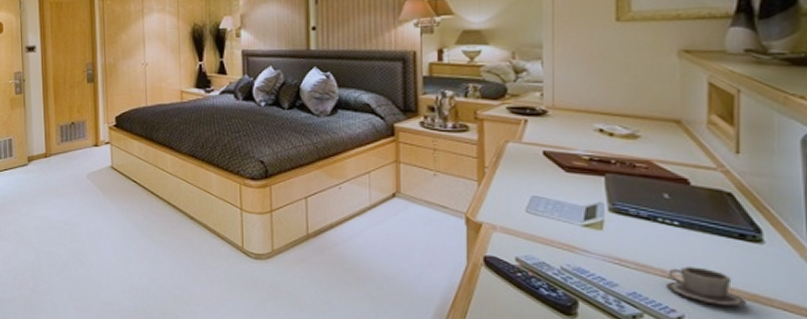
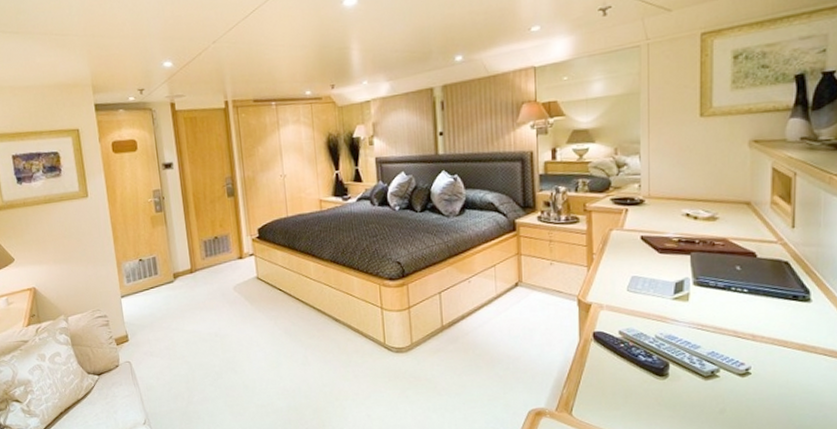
cup: present [666,266,746,307] -> none [737,326,797,357]

